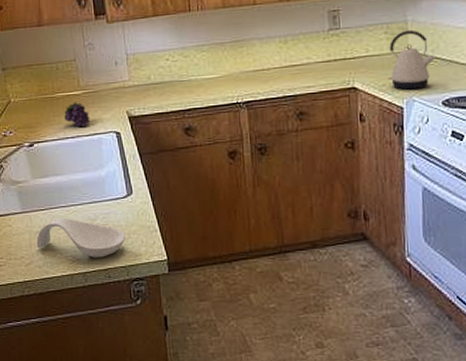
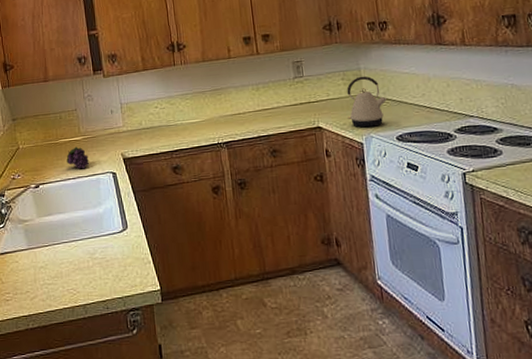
spoon rest: present [36,217,125,258] -> none [40,252,122,290]

